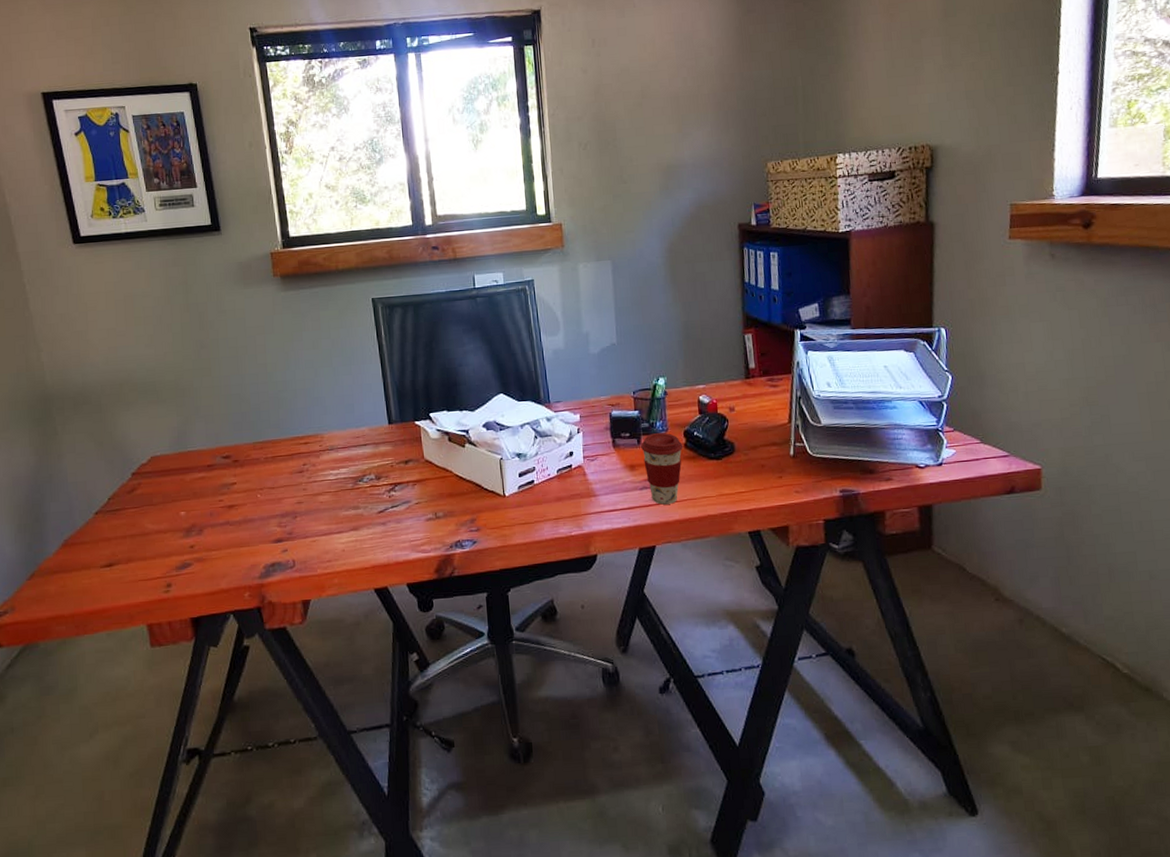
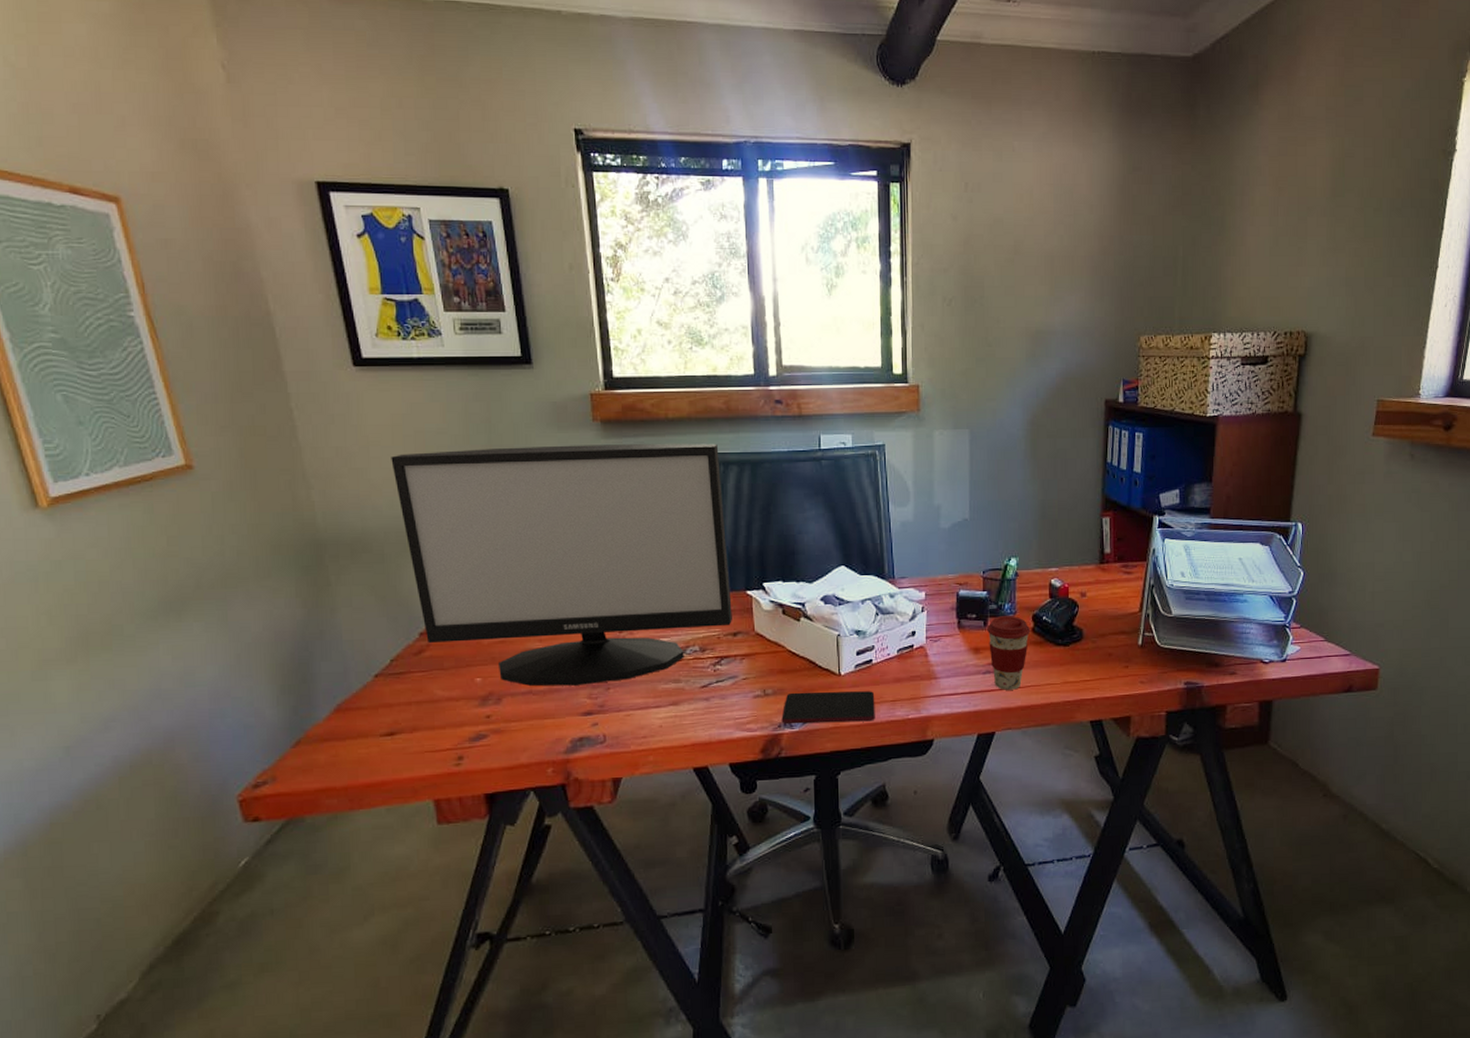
monitor: none [105,289,403,517] -> present [391,443,732,687]
smartphone: none [452,510,540,545] -> present [781,691,875,724]

